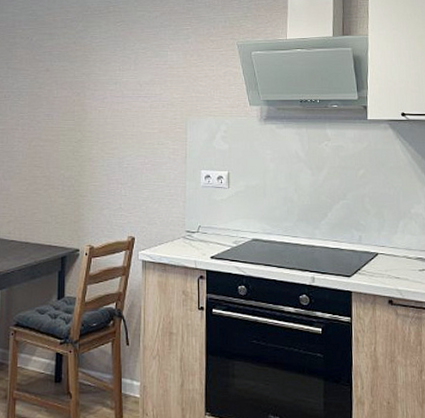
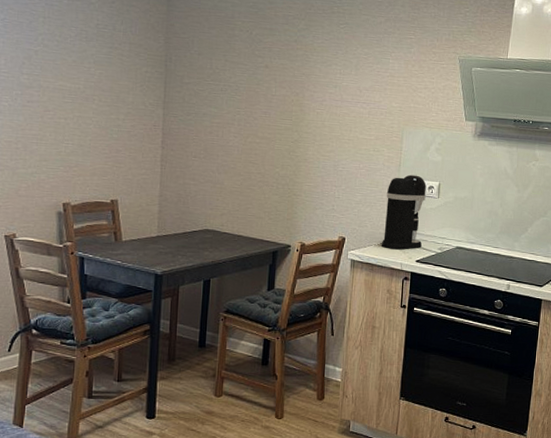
coffee maker: none [172,166,215,246] -> present [381,174,427,250]

